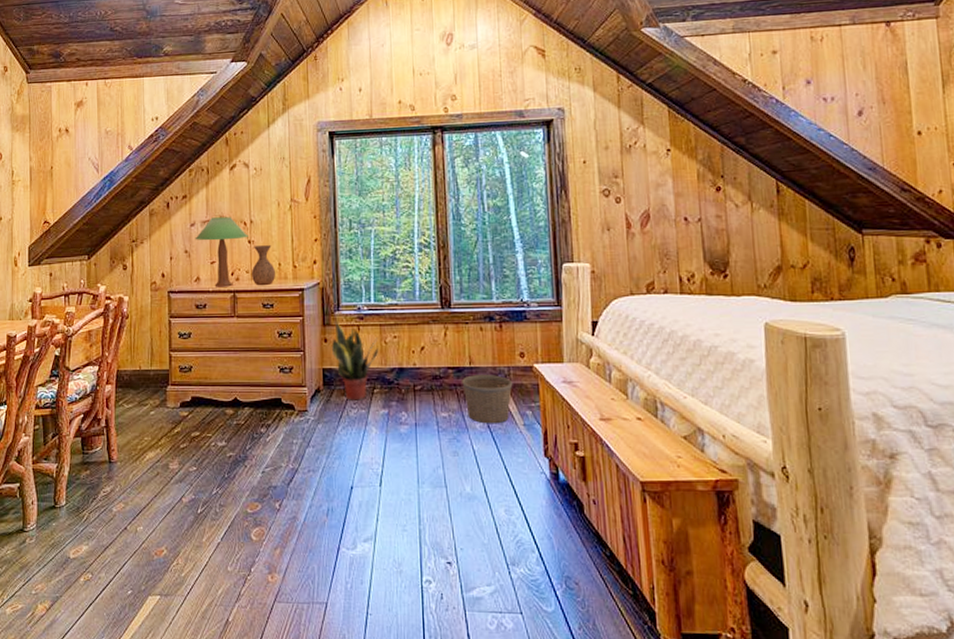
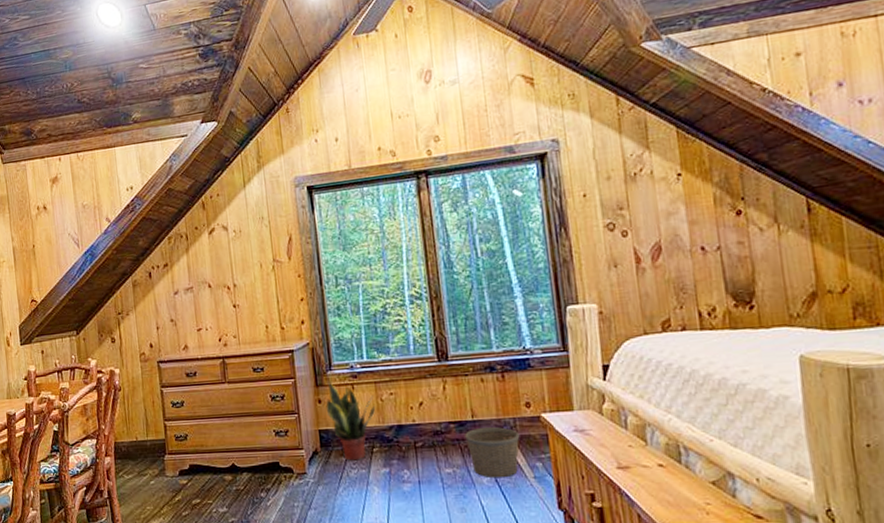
table lamp: present [195,216,248,287] -> none [179,282,233,355]
vase: present [251,245,275,286] -> none [238,308,263,351]

